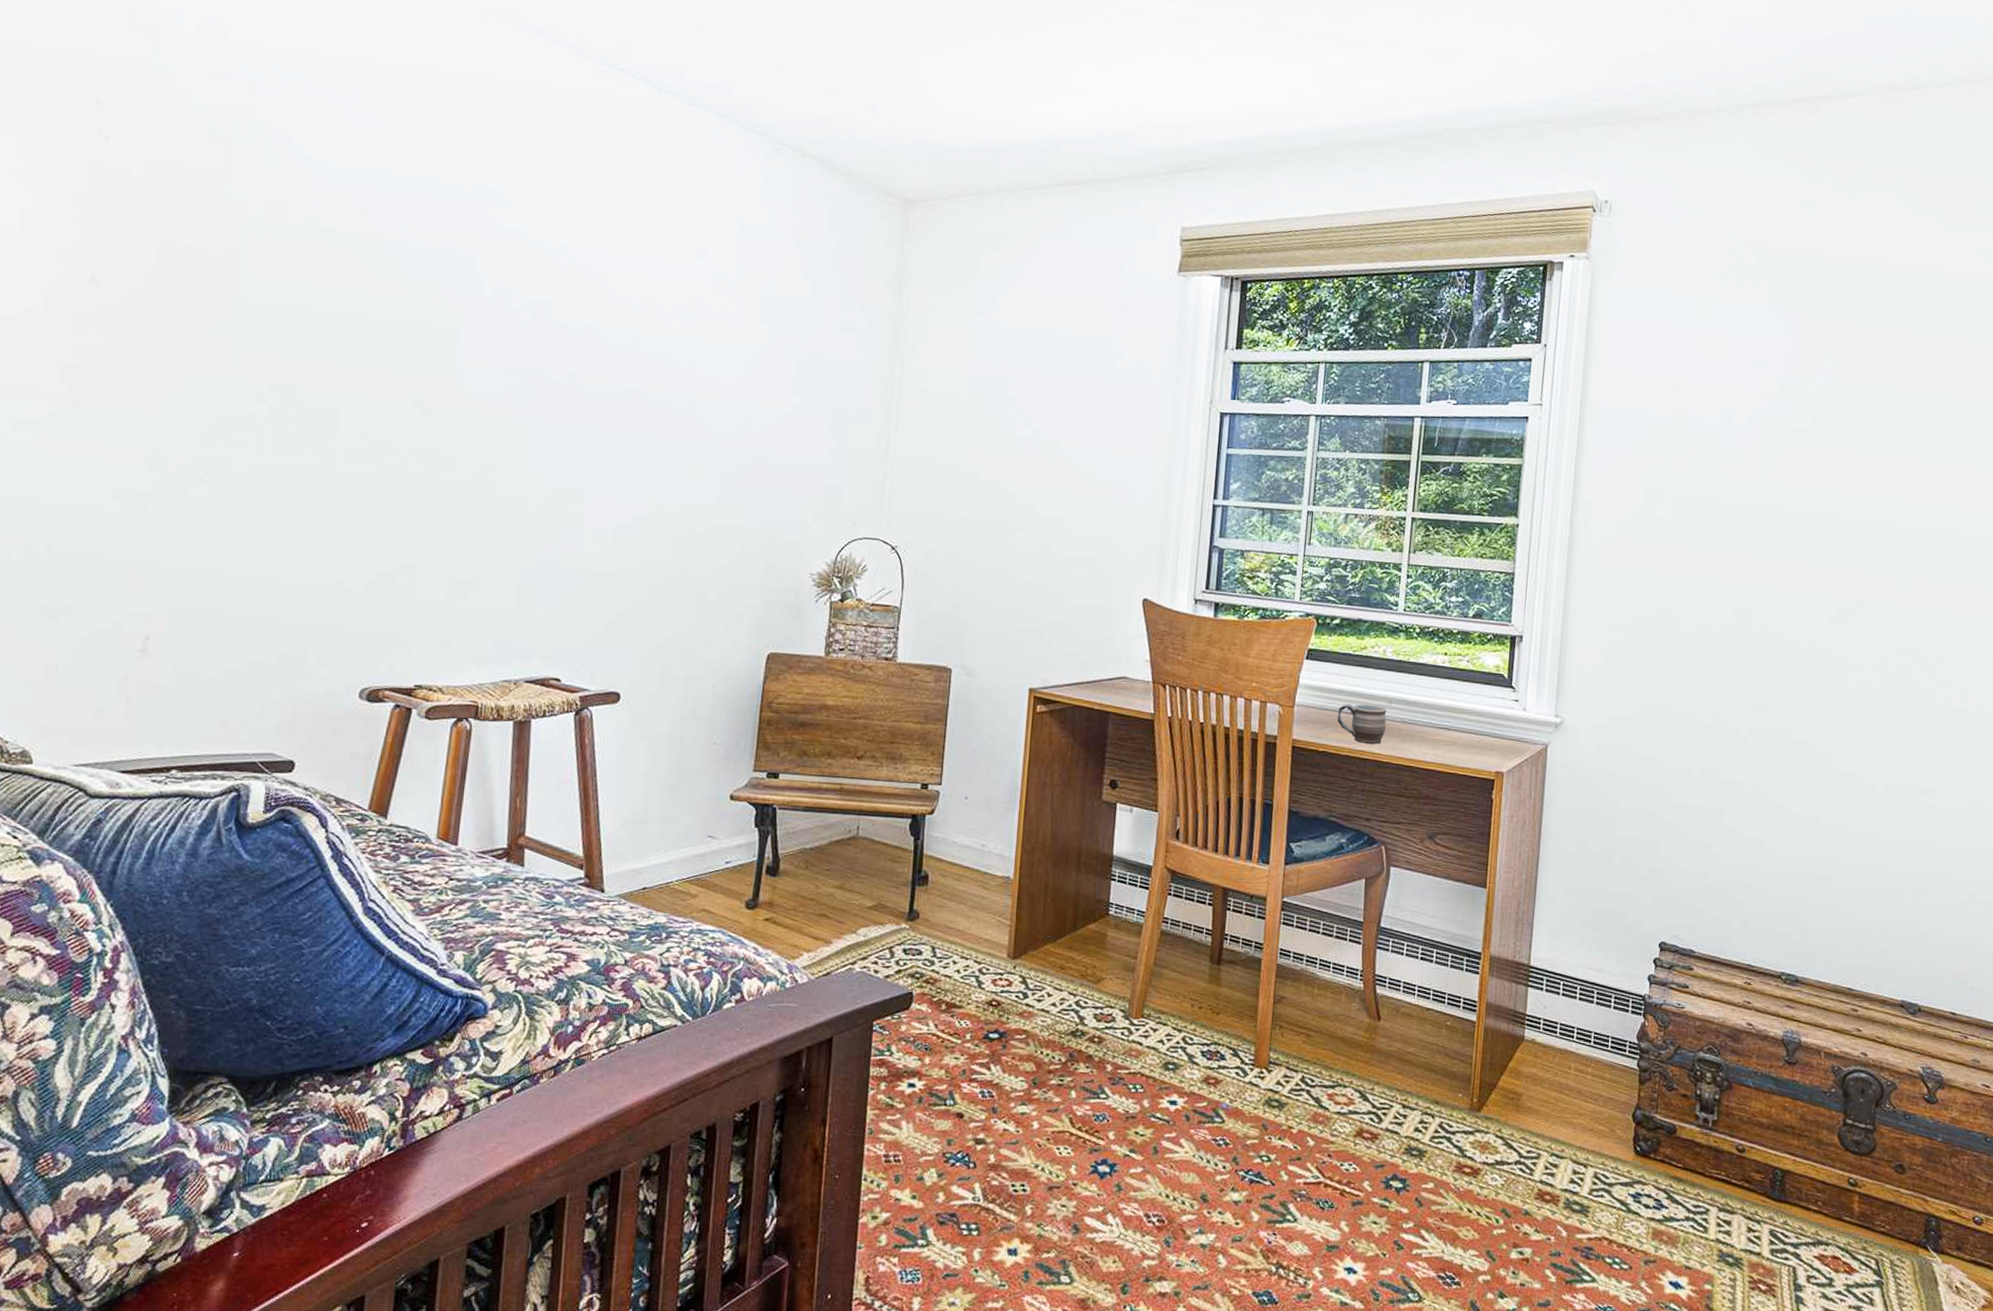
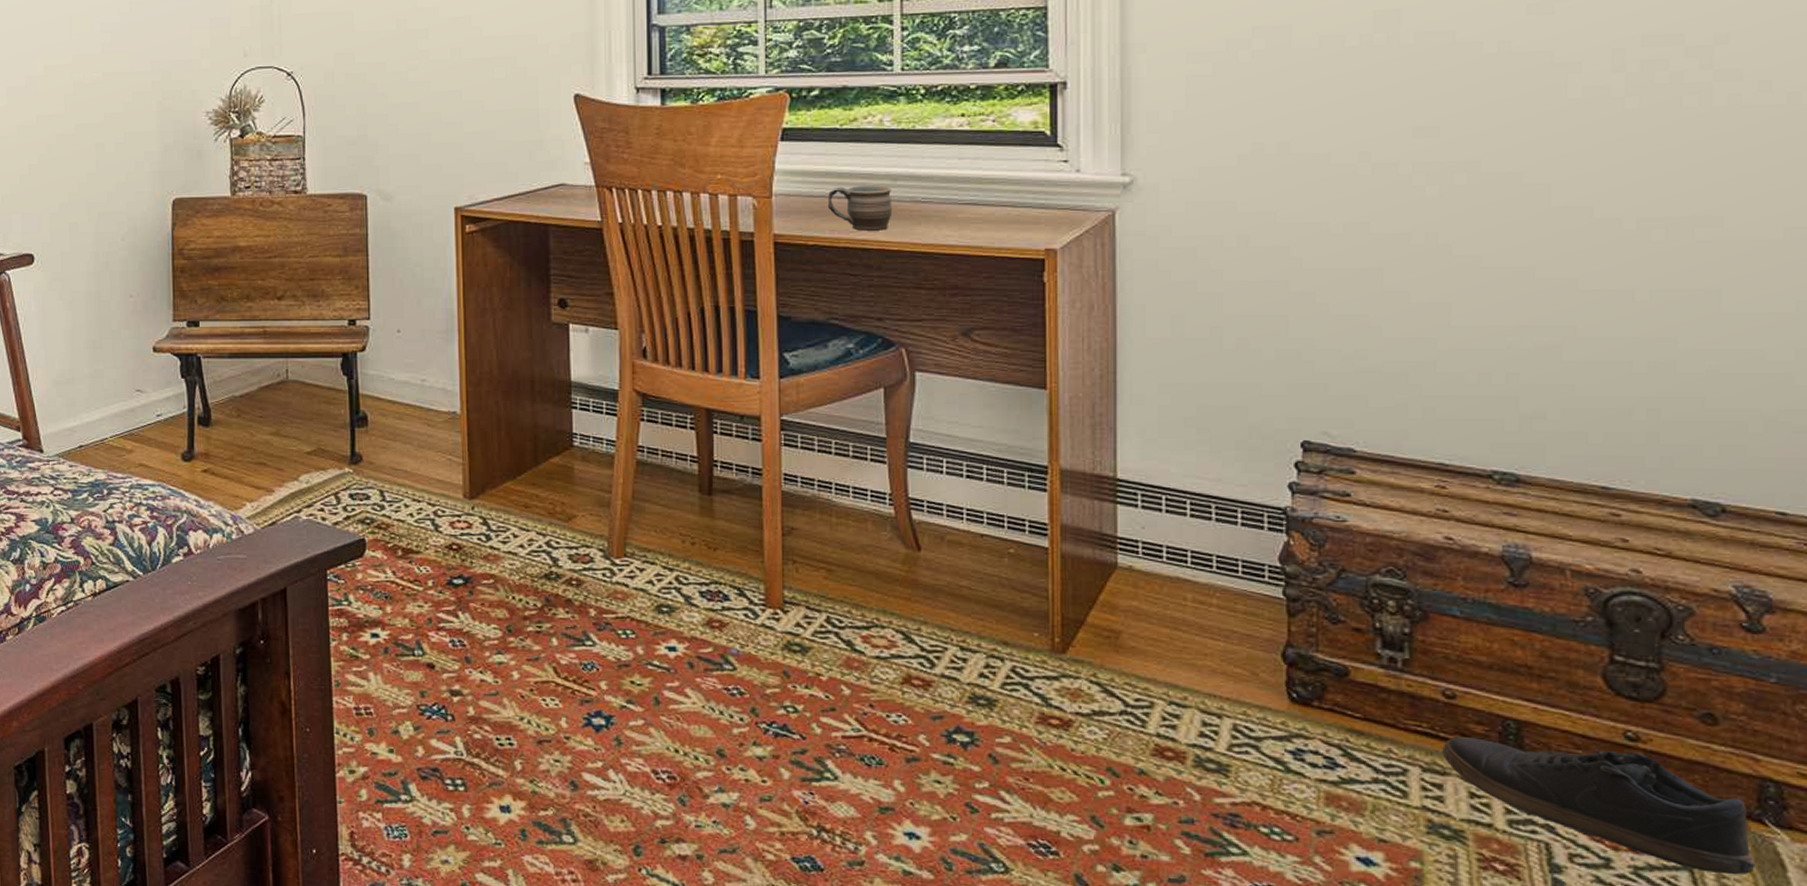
shoe: none [1732,1183,1920,1290] -> present [1442,737,1756,875]

